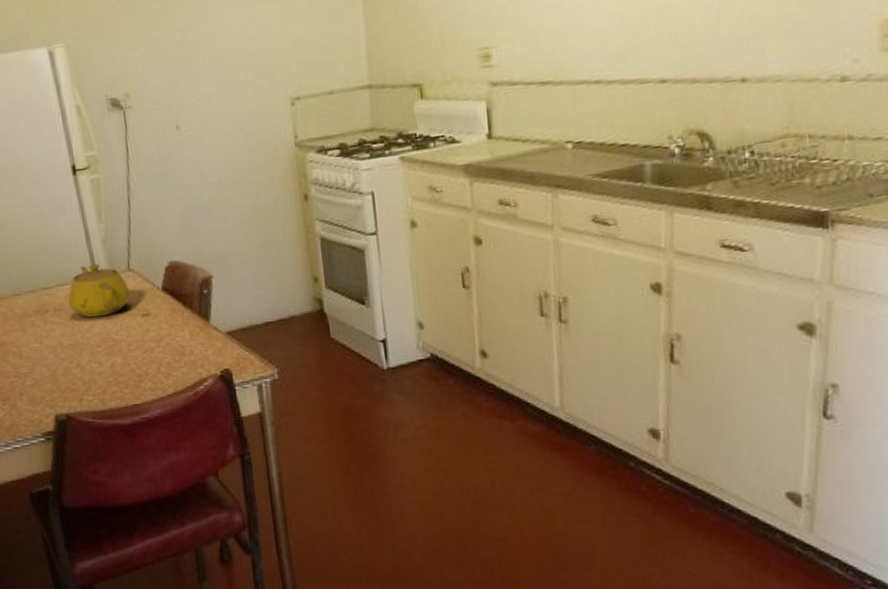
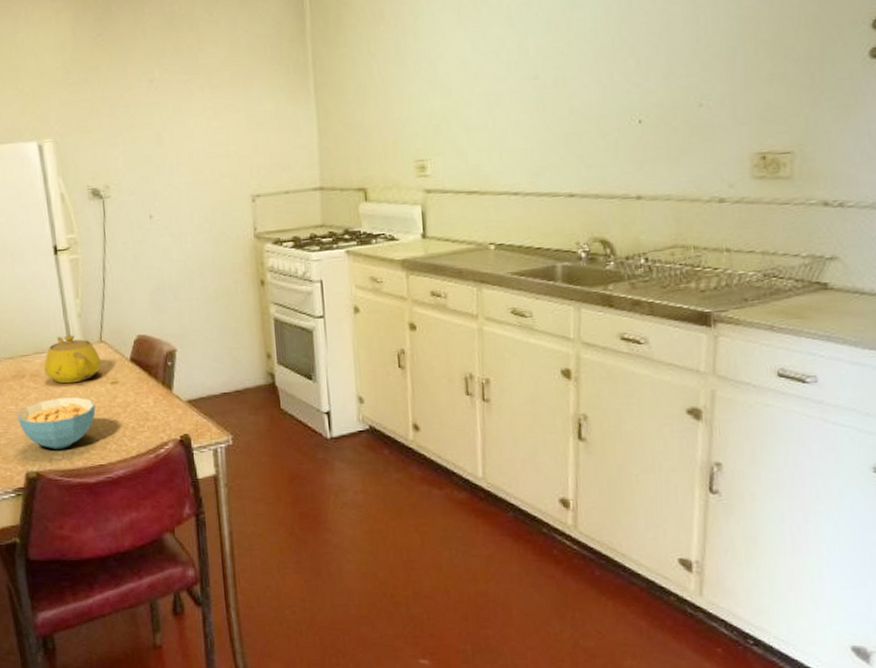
cereal bowl: none [41,331,127,389] -> present [16,397,96,449]

